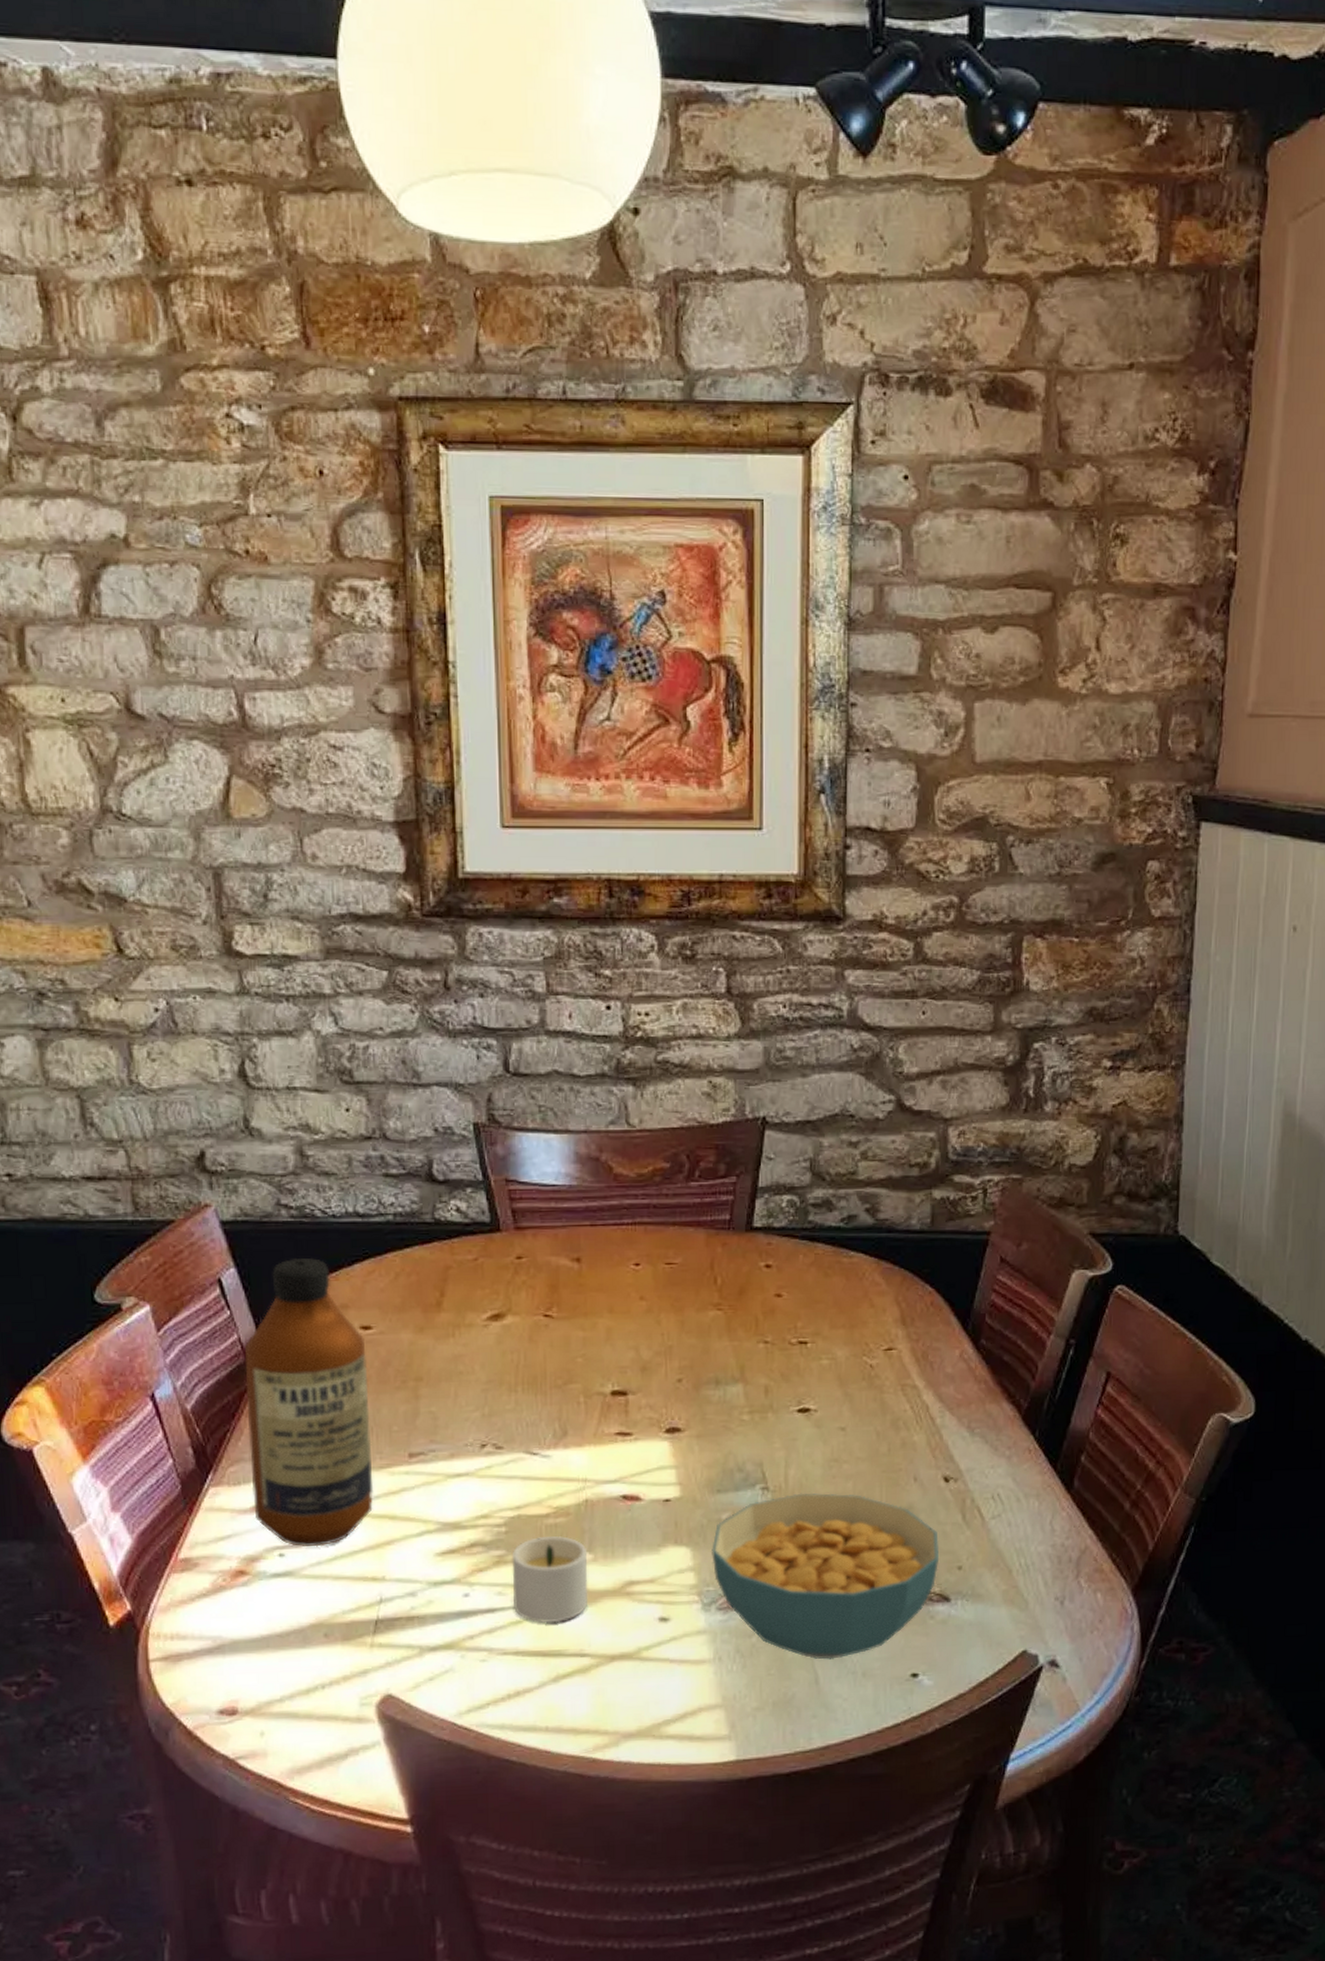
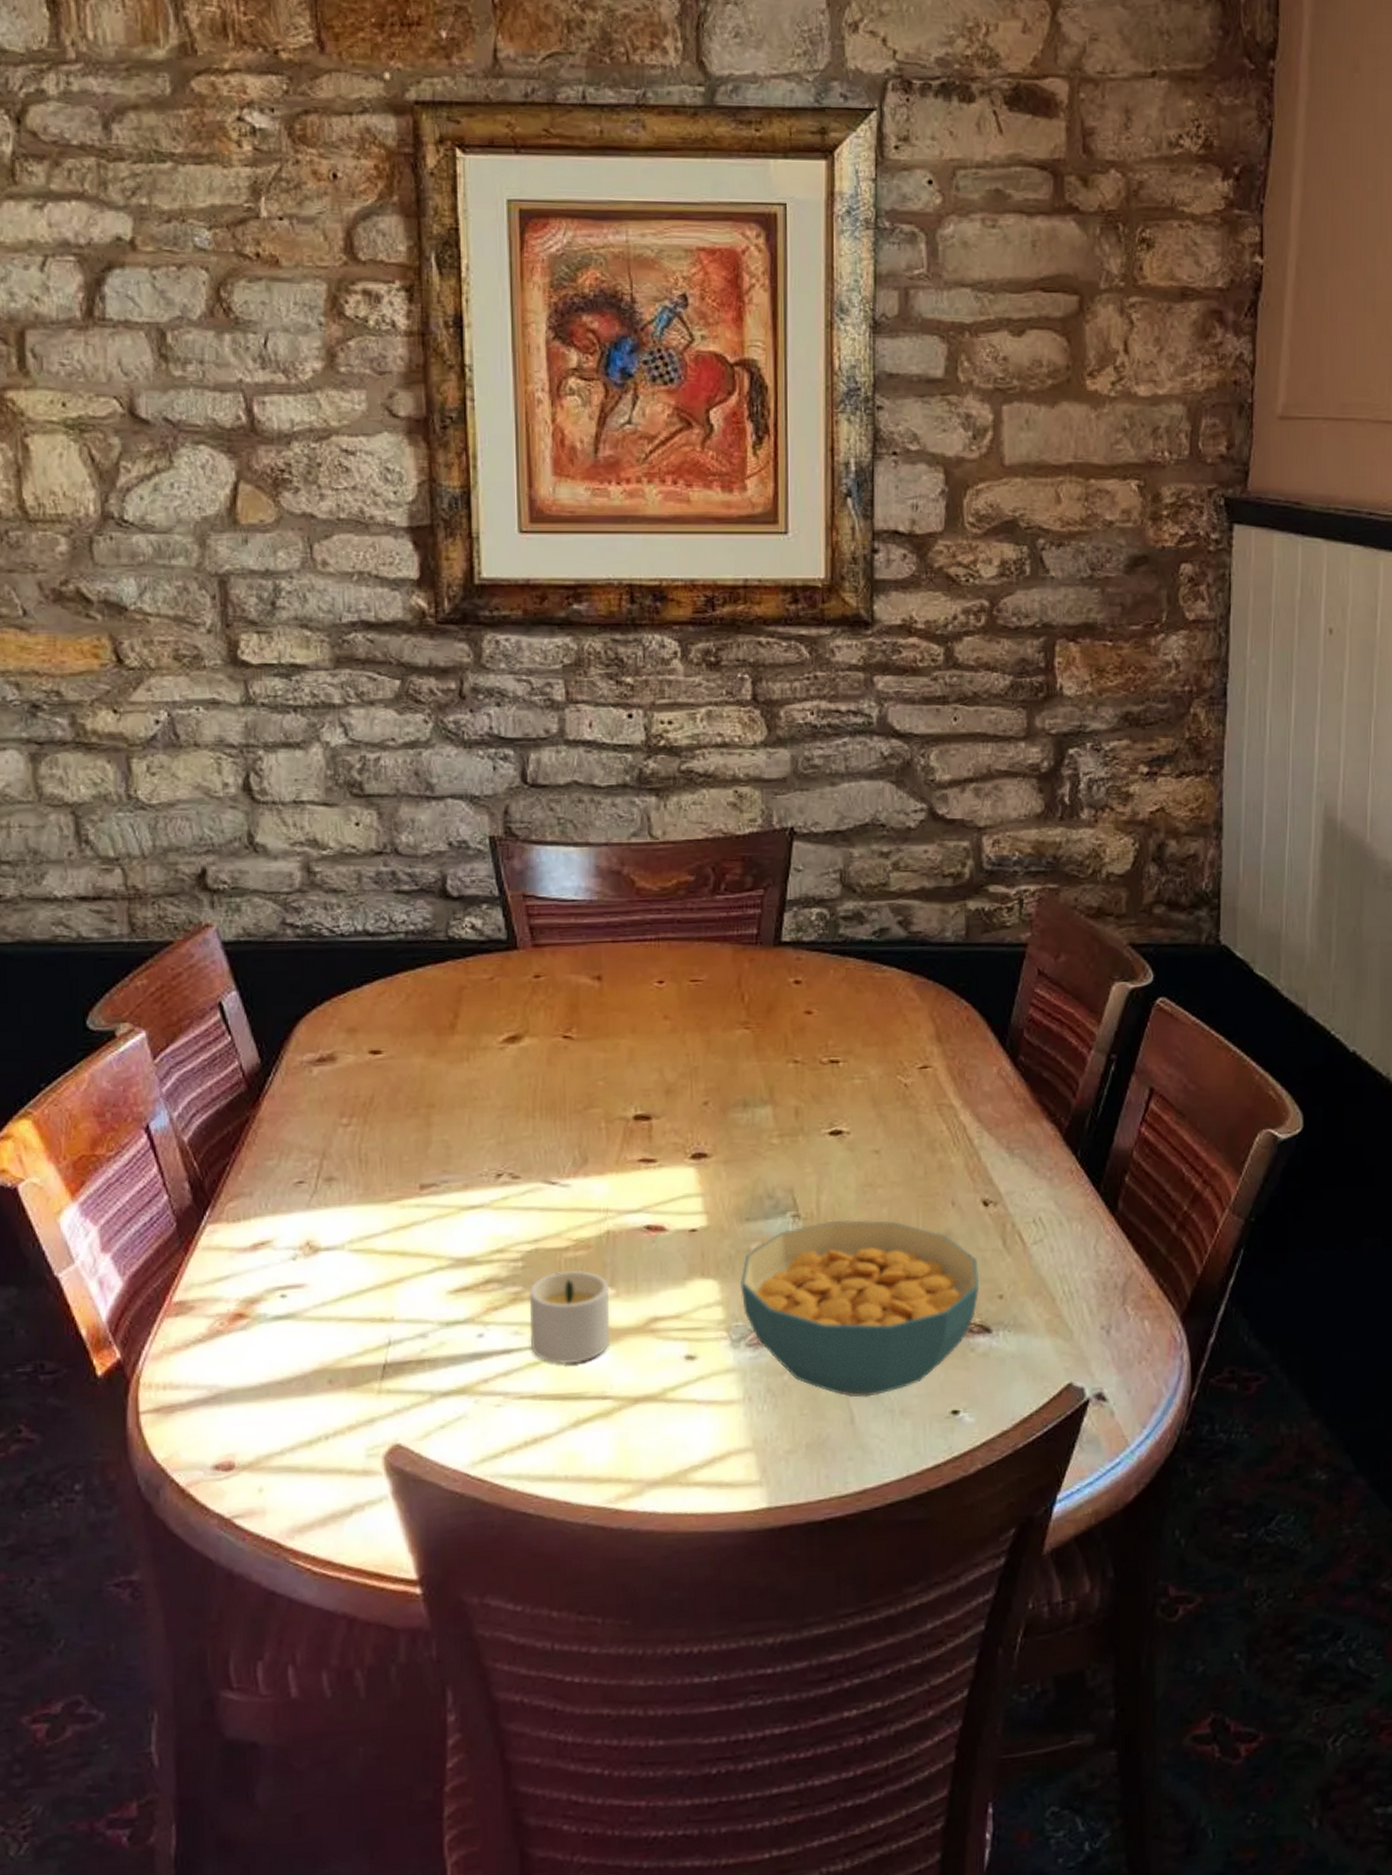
bottle: present [244,1258,374,1547] -> none [246,980,382,1287]

